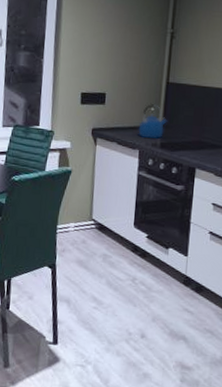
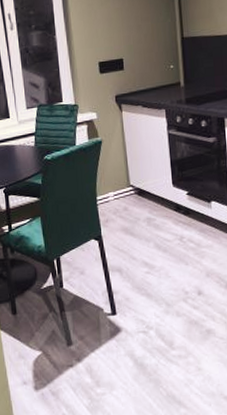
kettle: present [138,103,167,140] -> none [161,60,188,97]

